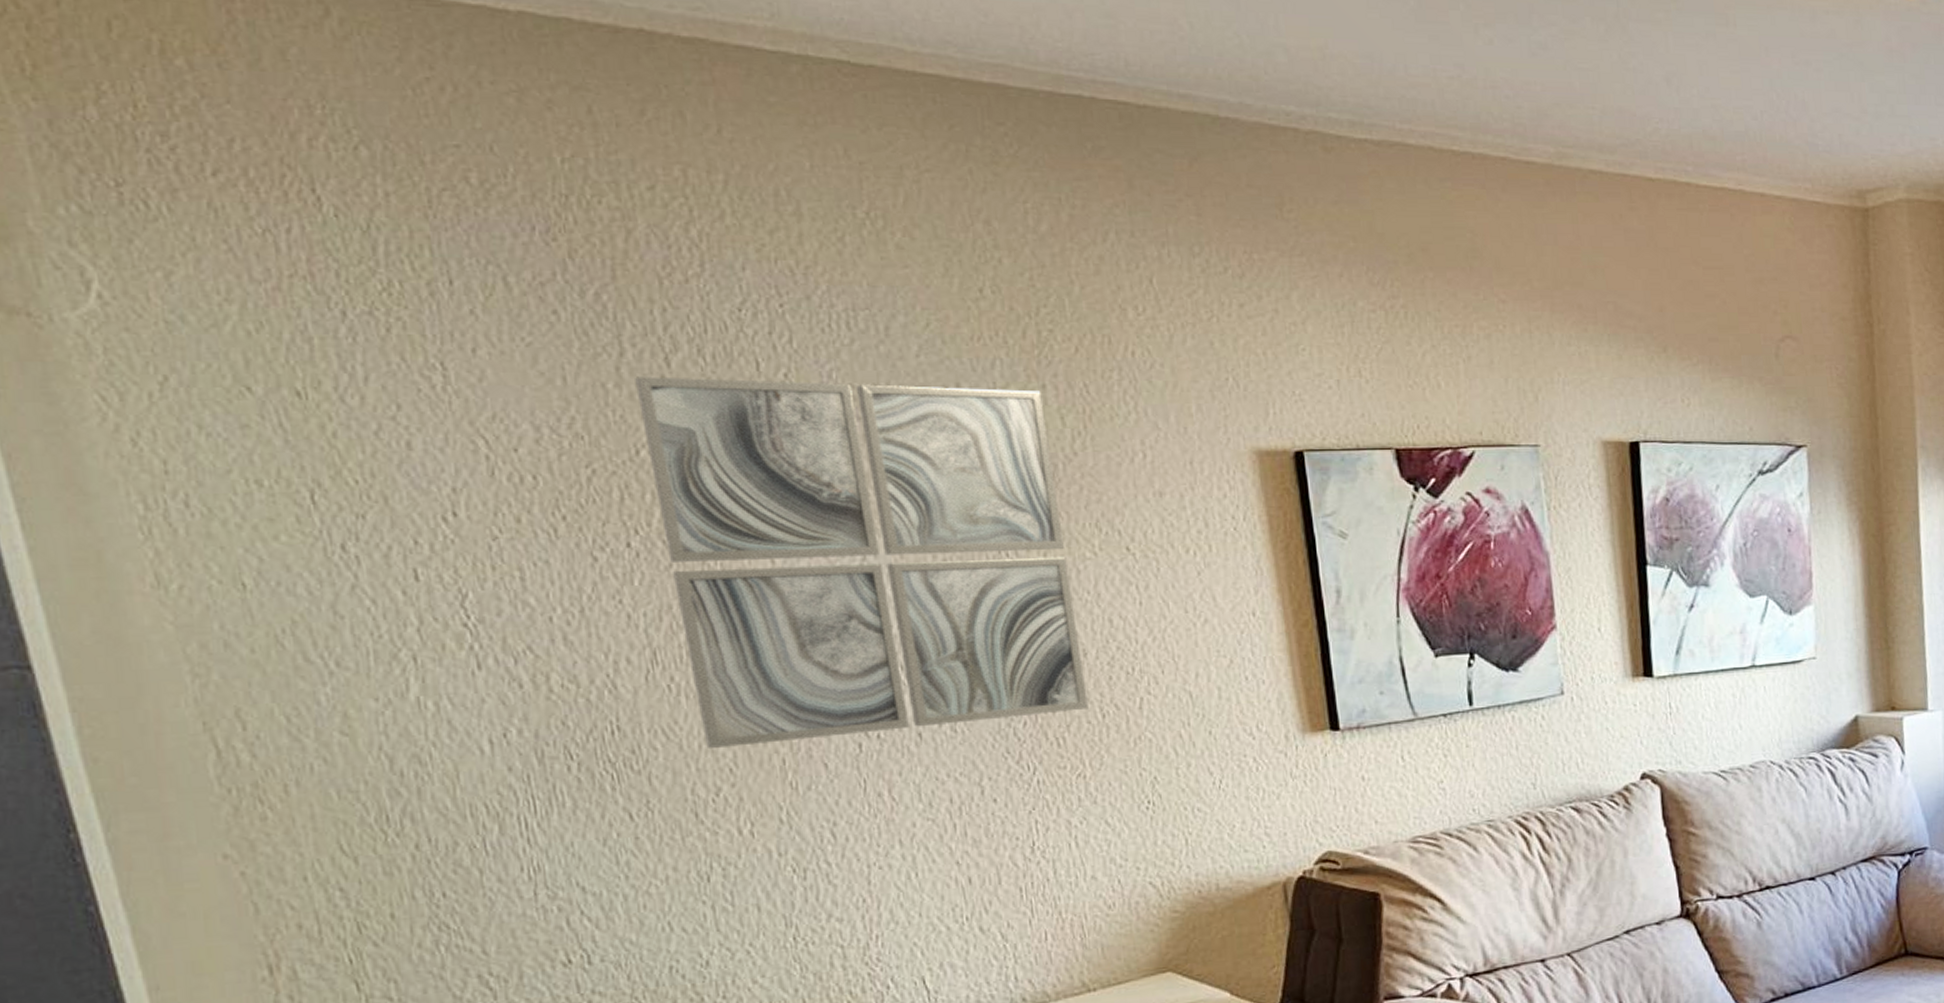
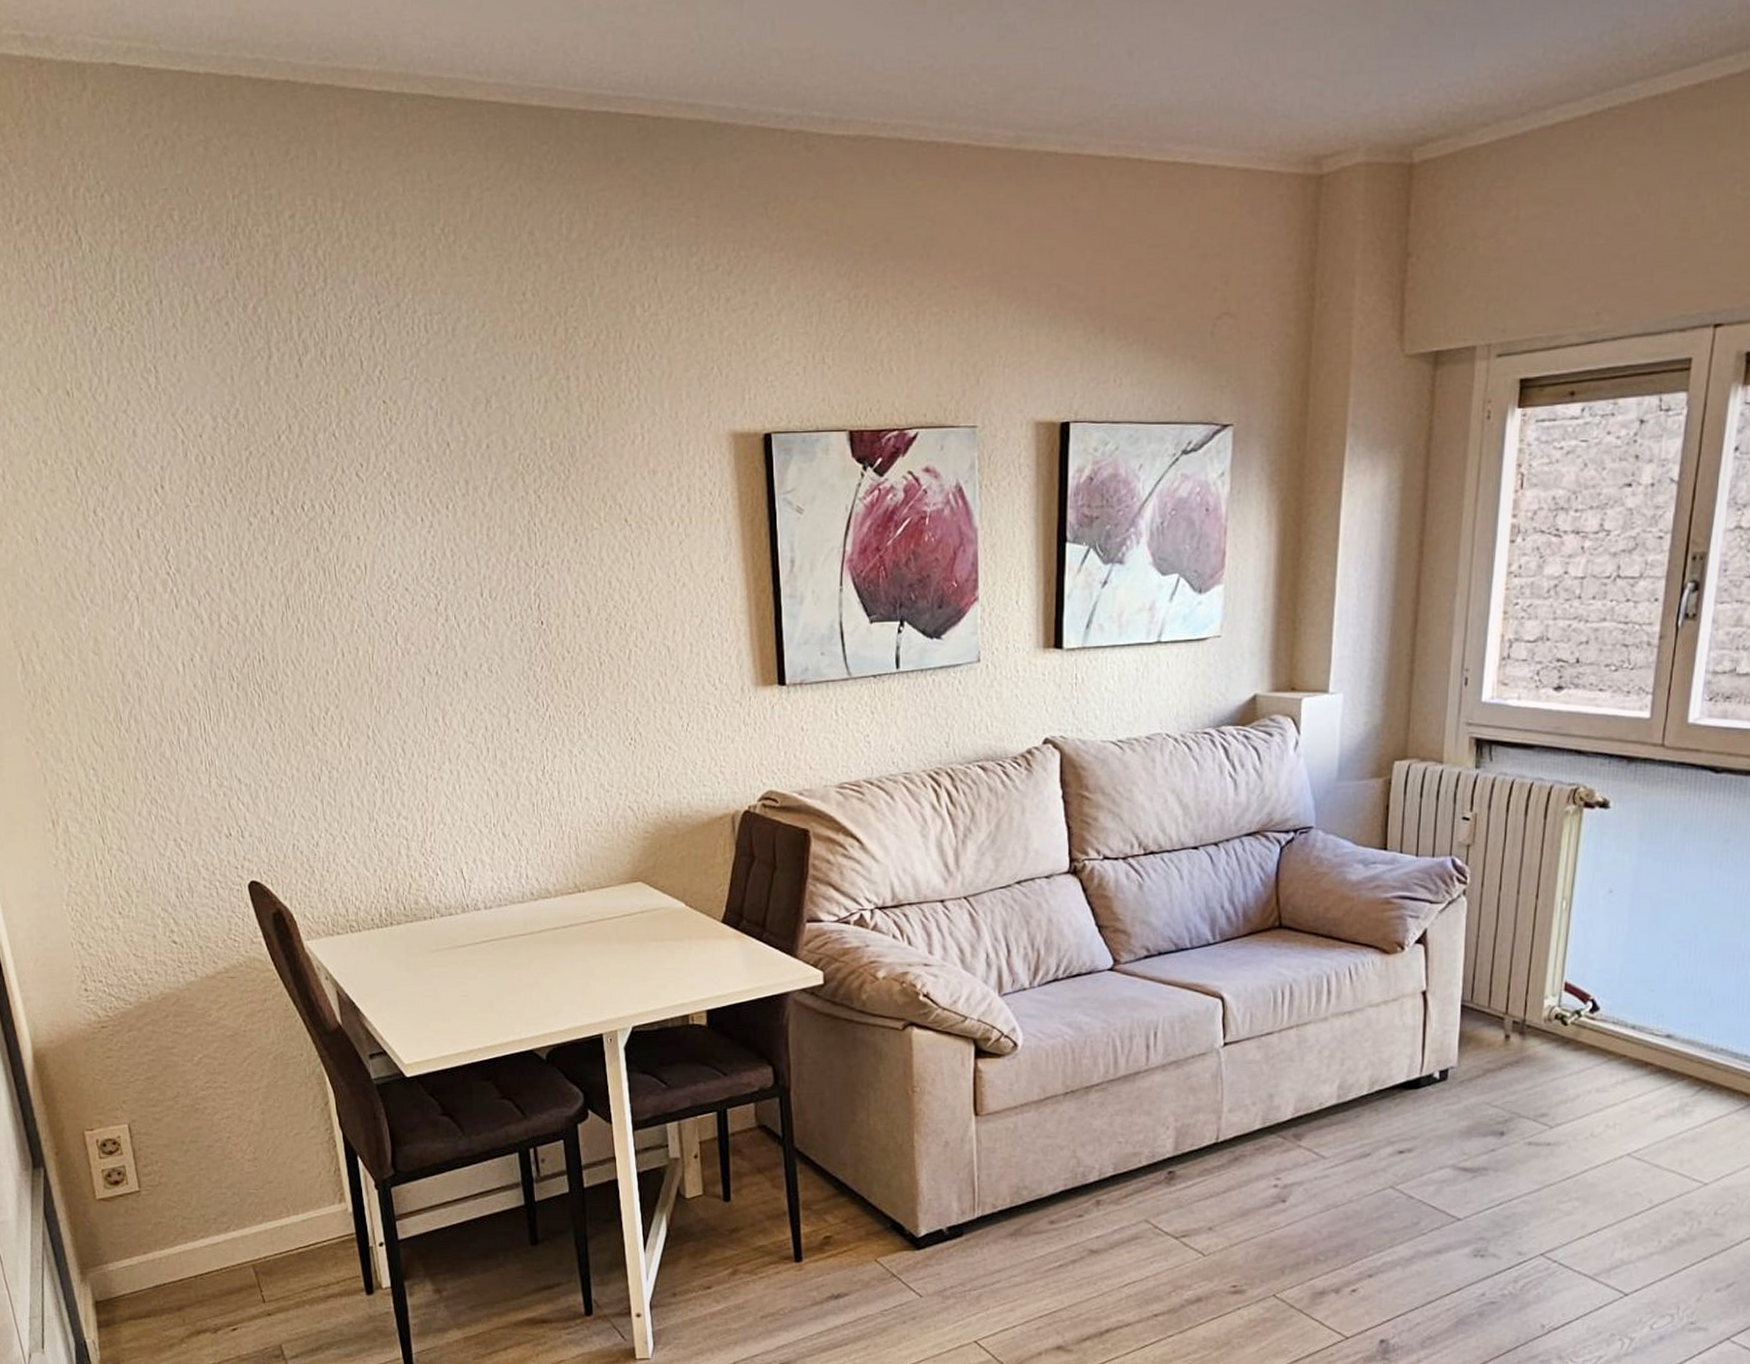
wall art: present [635,376,1088,750] -> none [279,375,590,678]

